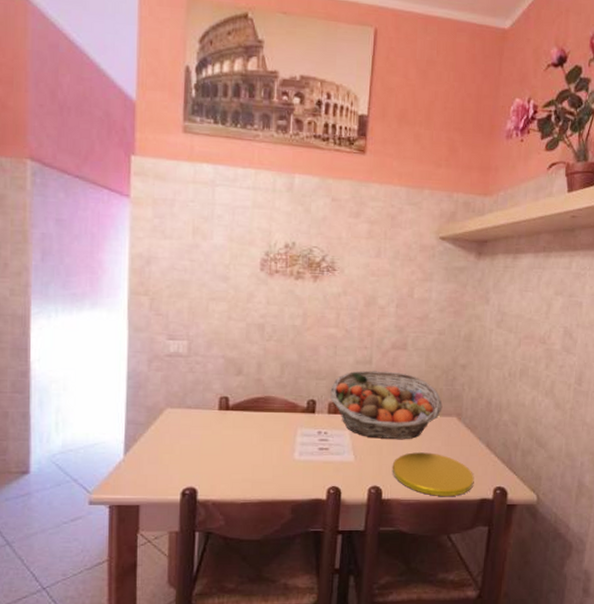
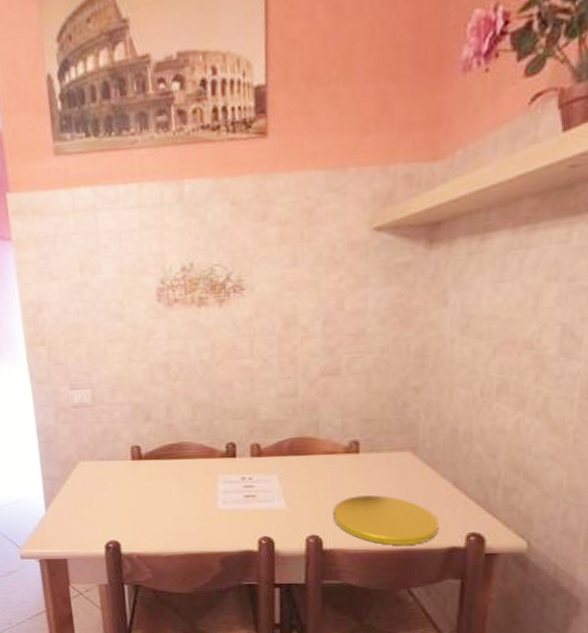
fruit basket: present [330,370,443,440] -> none [251,403,392,482]

